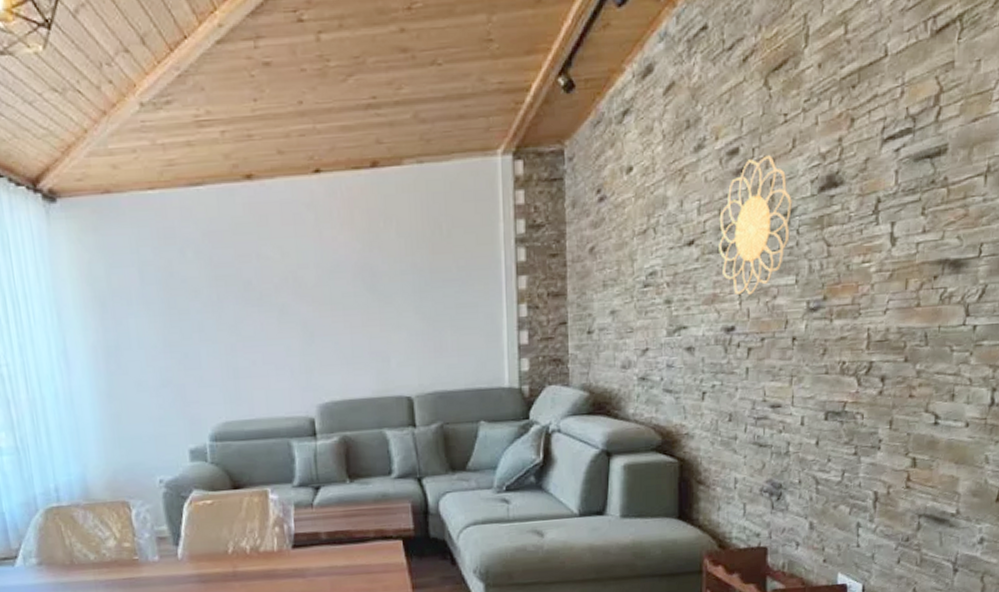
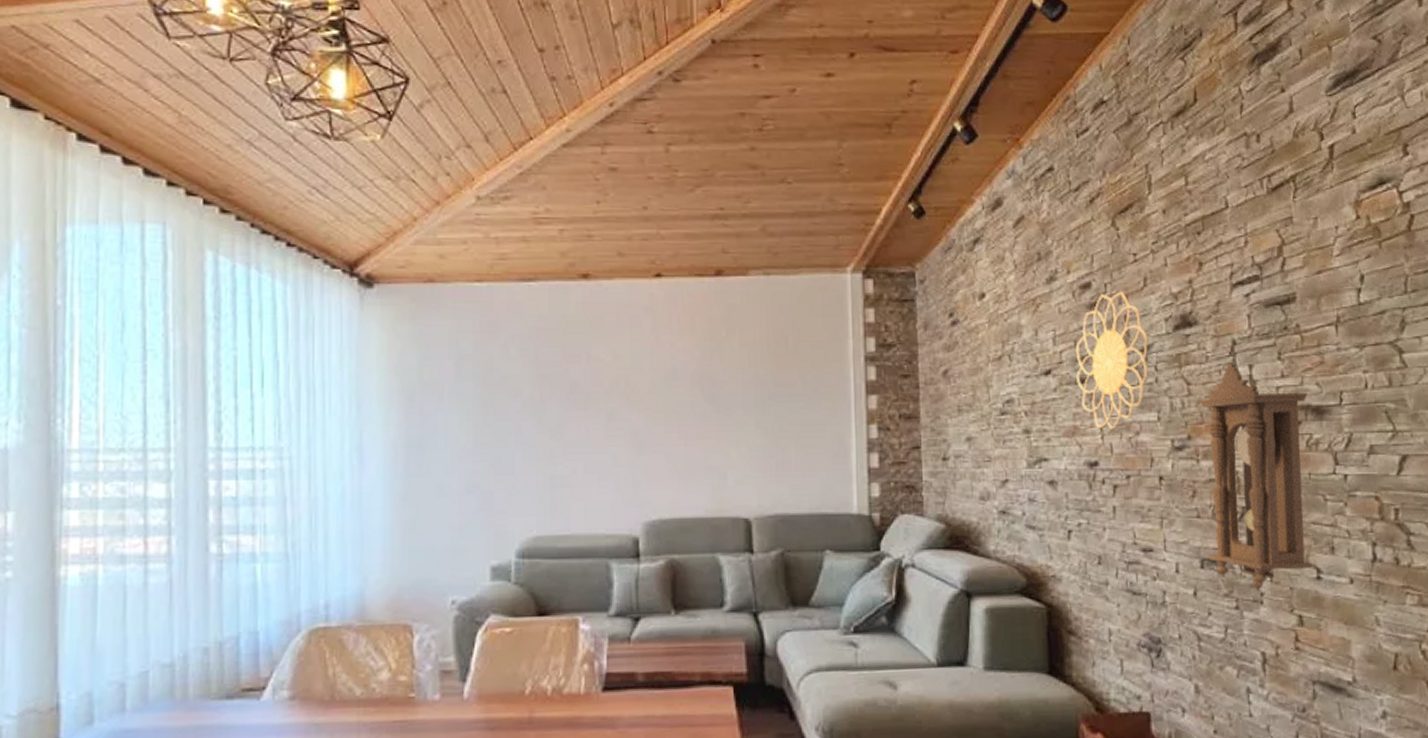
pendulum clock: none [833,220,947,438] -> present [1199,361,1312,591]

